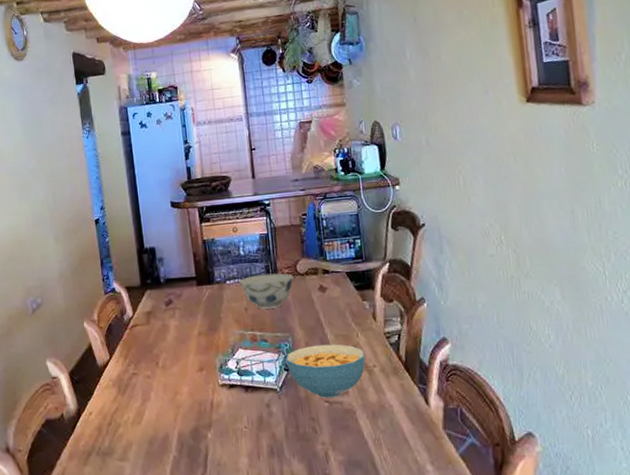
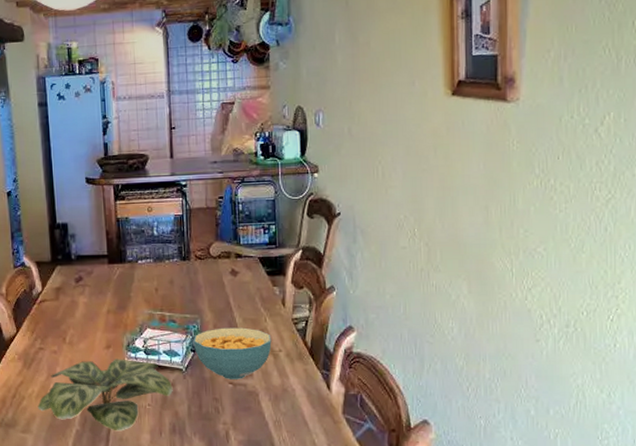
plant: none [133,381,269,456] -> present [37,359,173,431]
bowl: present [239,273,294,309] -> none [151,255,206,290]

